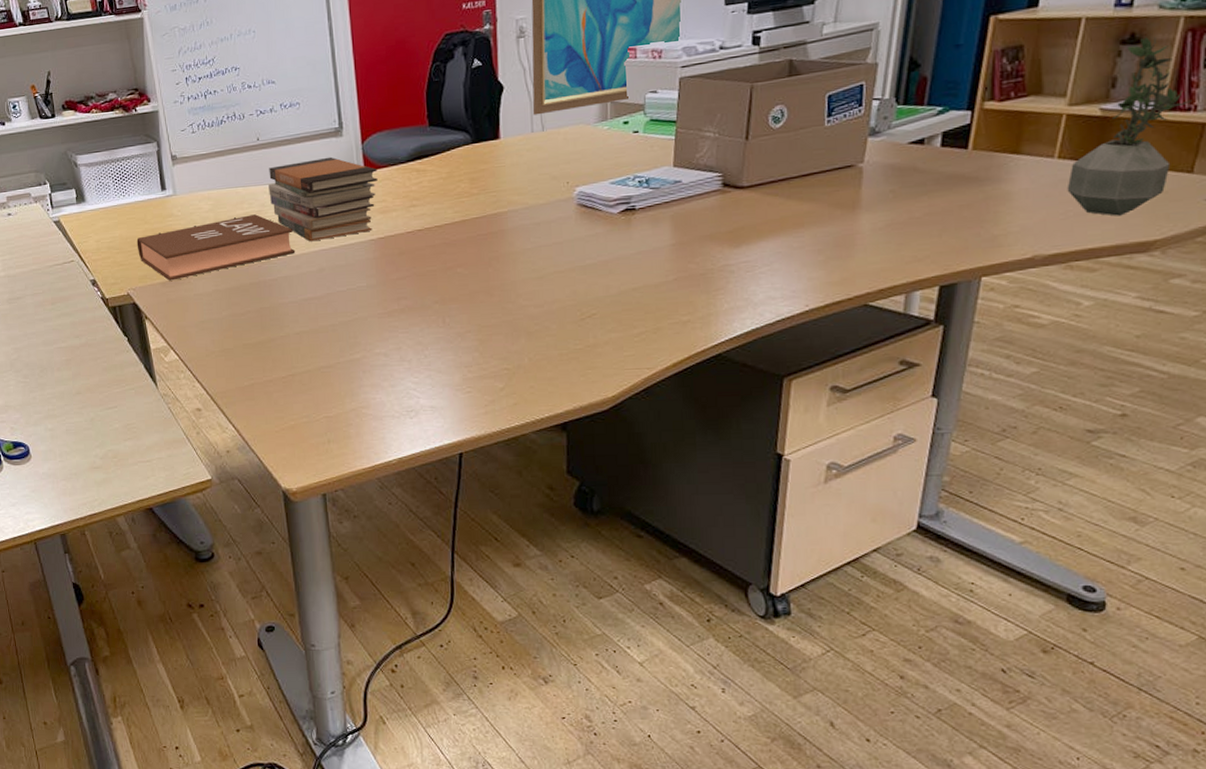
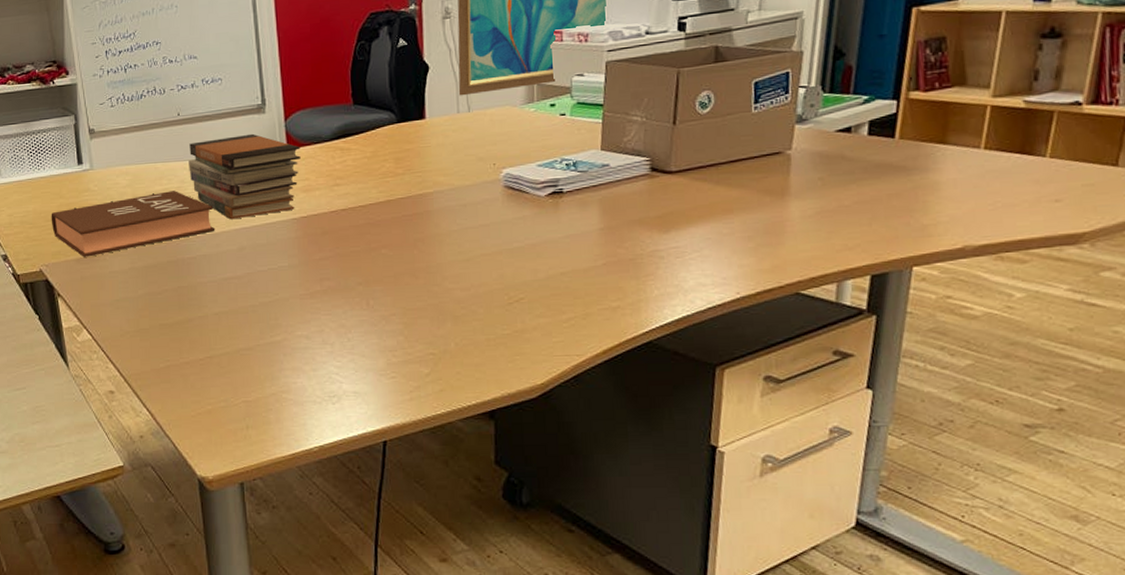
potted plant: present [1067,37,1192,216] -> none [994,31,1114,208]

